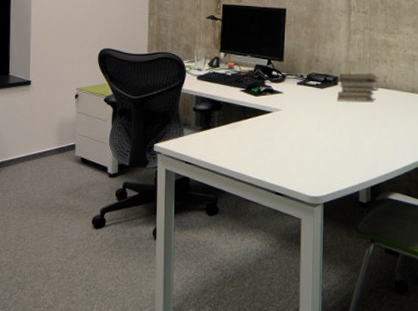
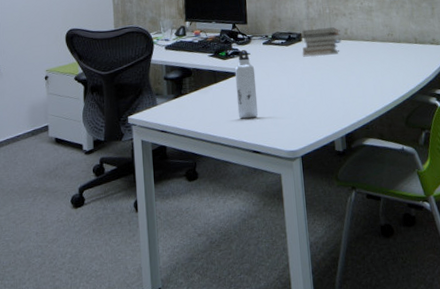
water bottle: none [264,87,286,159] -> present [234,49,259,119]

